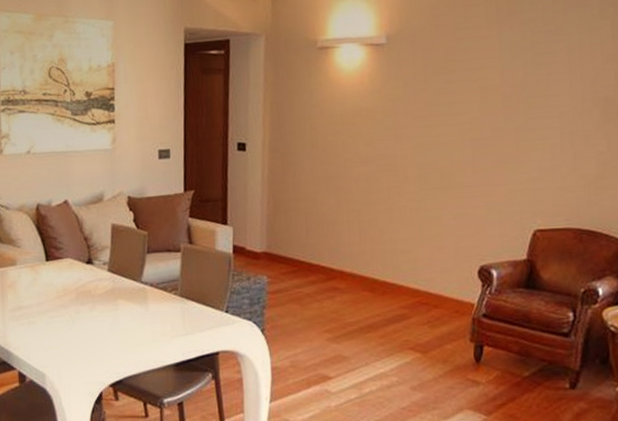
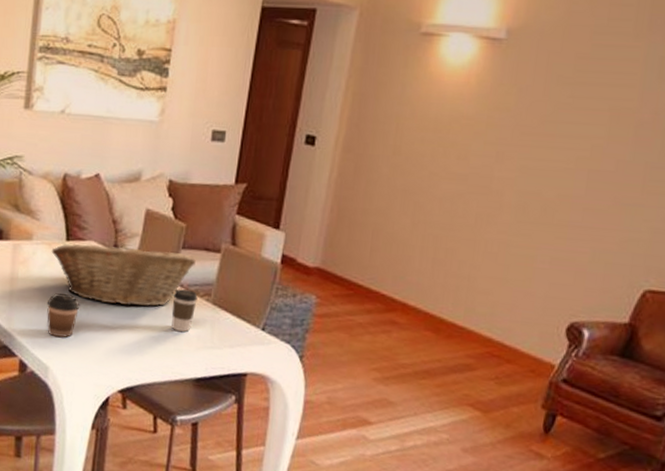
fruit basket: none [34,255,161,311] -> present [51,241,196,307]
coffee cup: none [37,307,66,346] -> present [47,293,80,337]
coffee cup: none [145,288,167,324] -> present [171,289,198,332]

